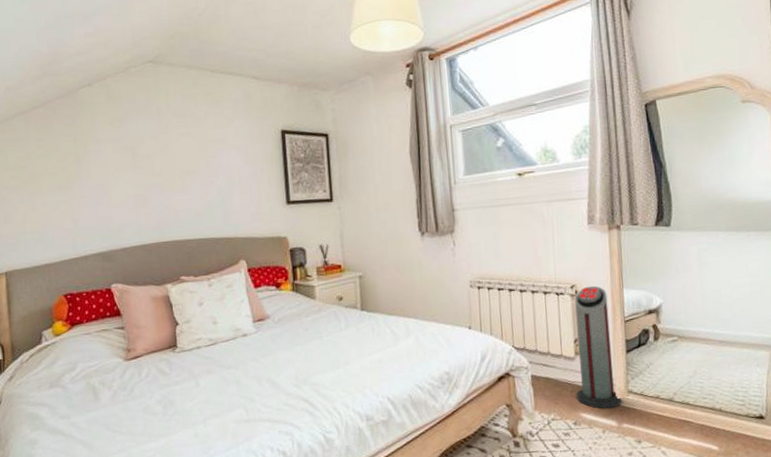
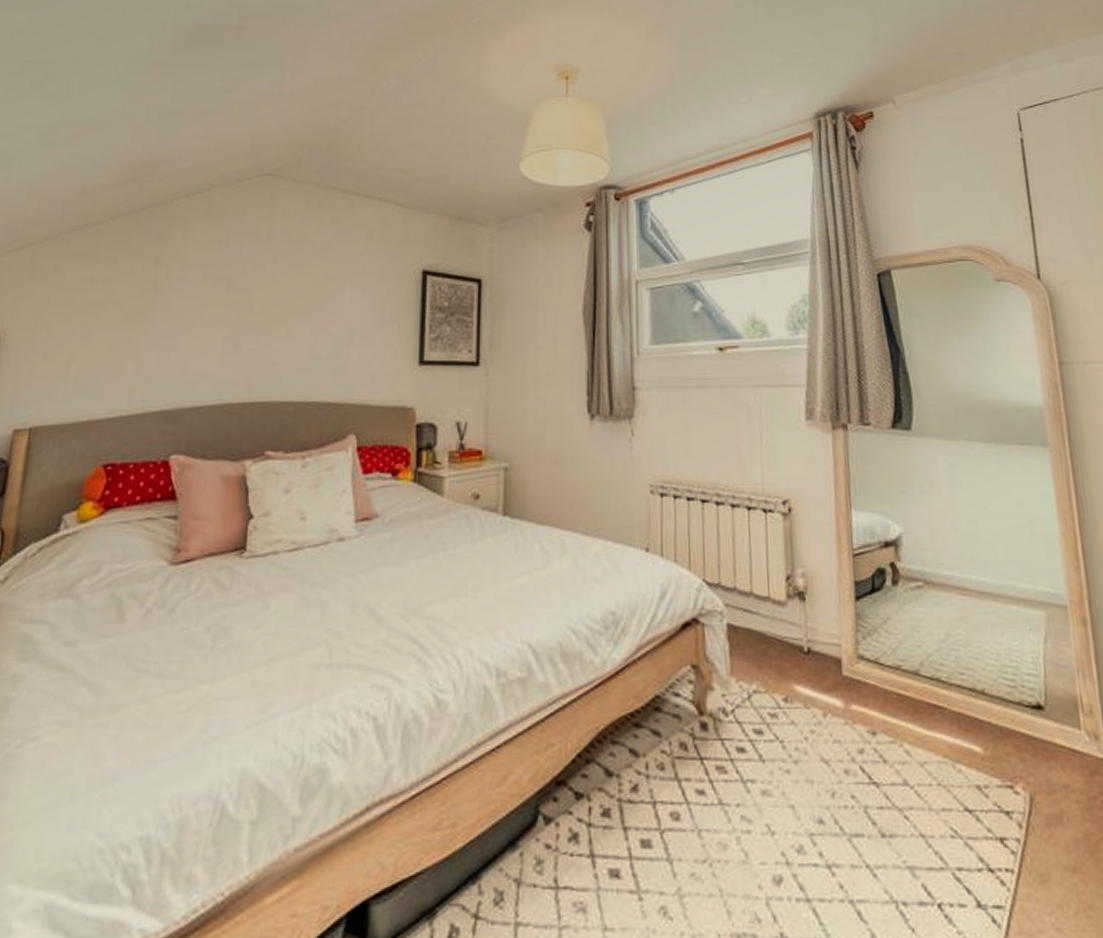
air purifier: present [575,285,622,409] -> none [787,503,850,681]

